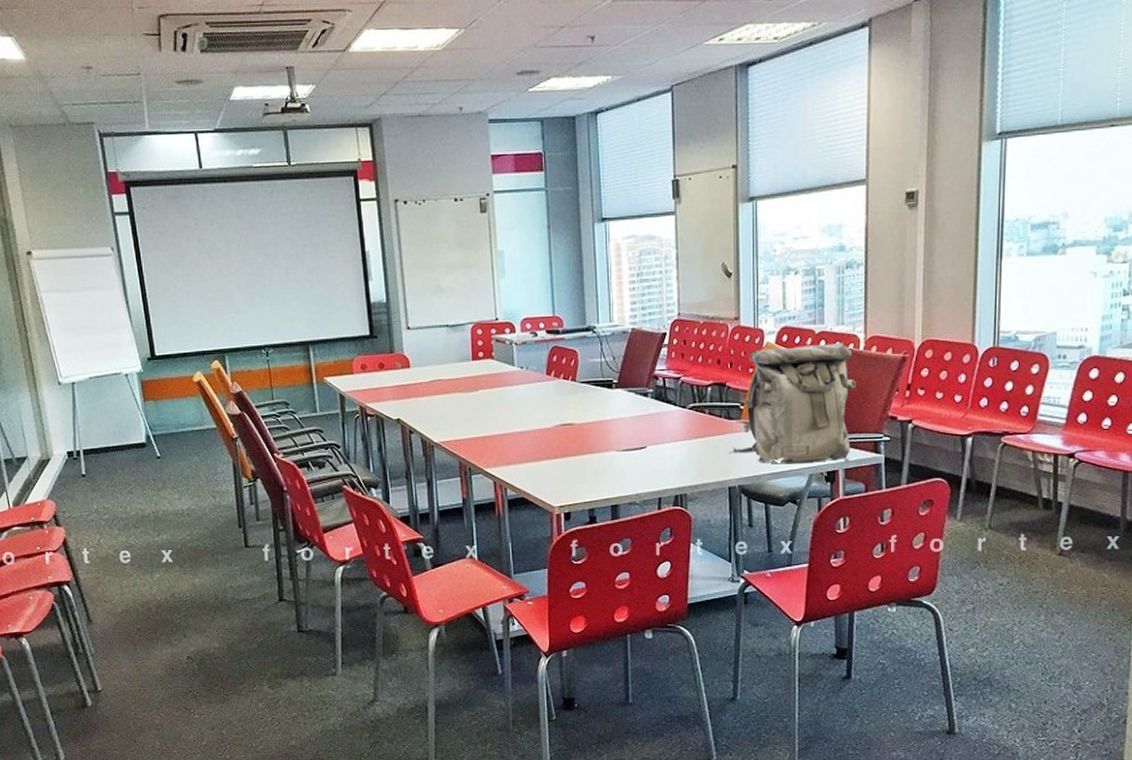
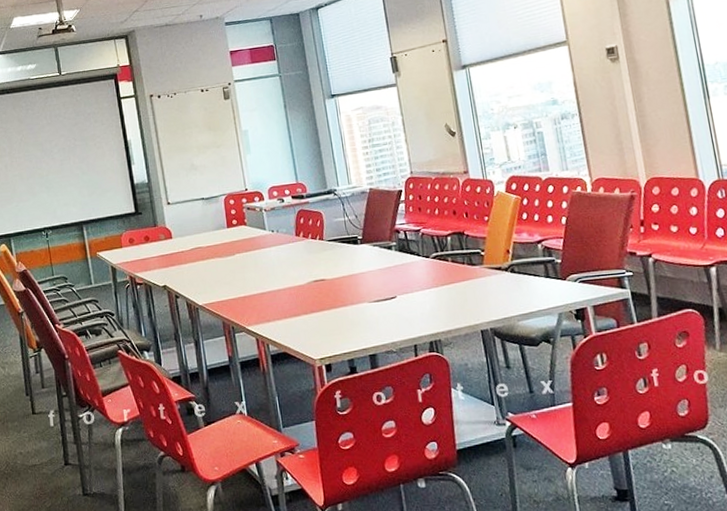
backpack: present [729,342,857,465] -> none [476,186,597,306]

